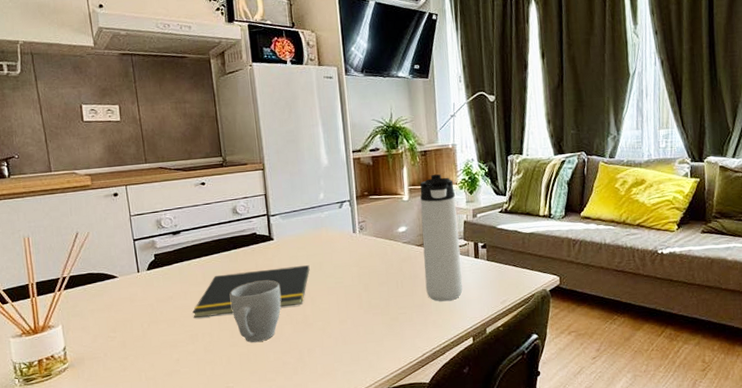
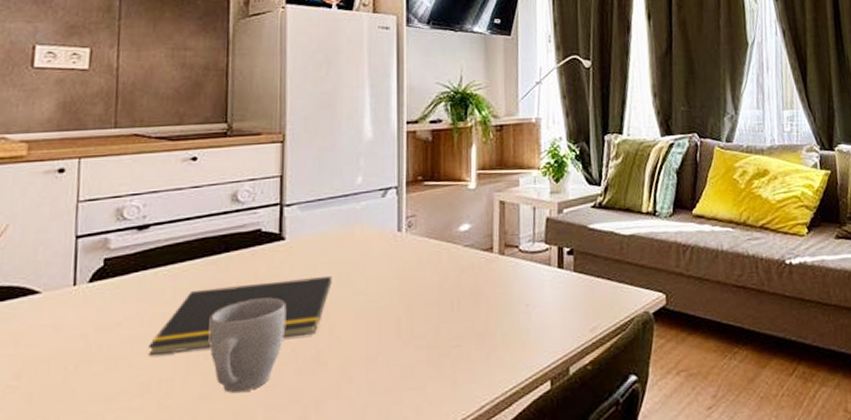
thermos bottle: present [420,174,463,302] -> none [490,156,541,329]

